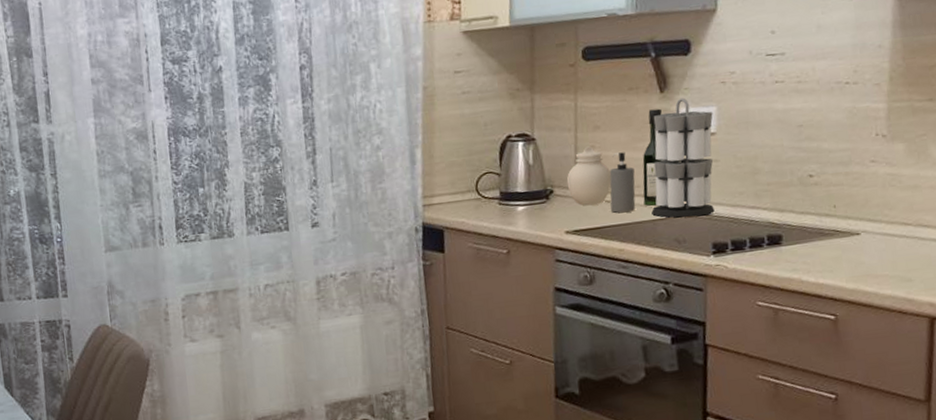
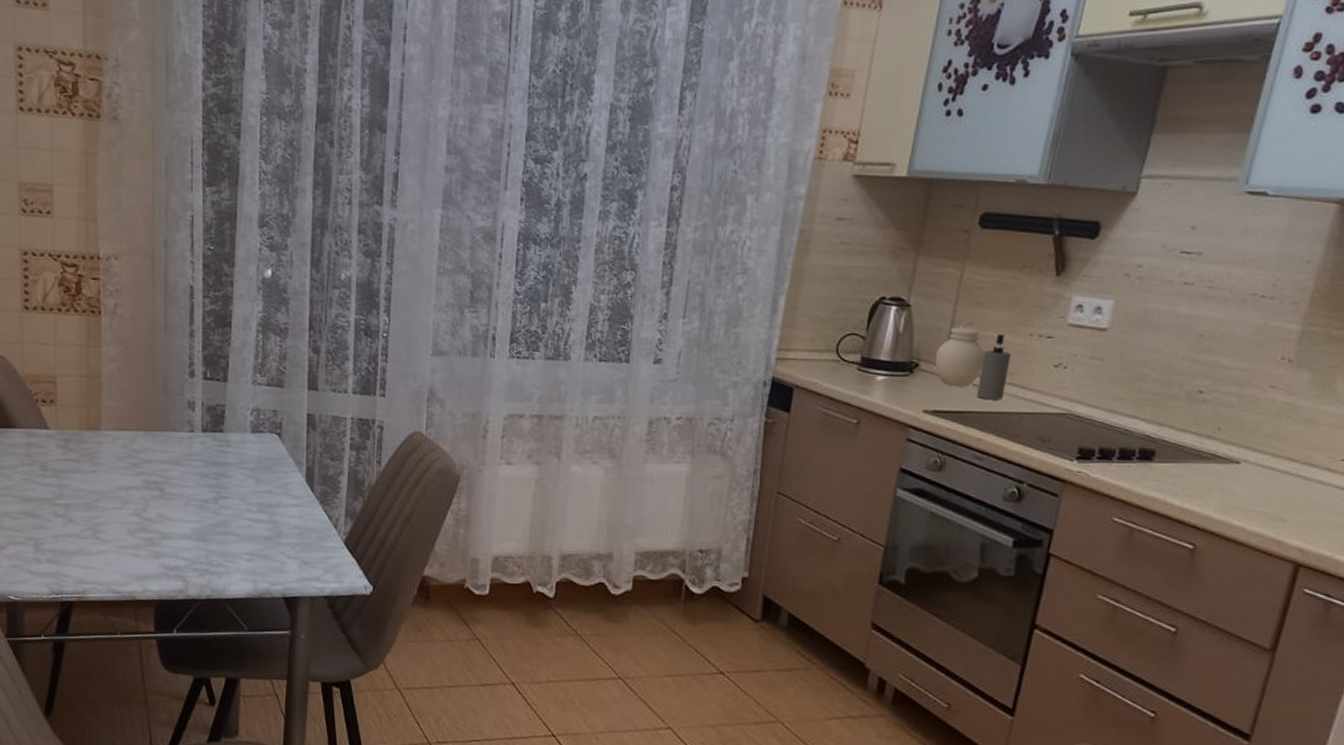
bottle: present [642,108,664,207] -> none [1013,293,1054,398]
spice rack: present [651,97,715,218] -> none [1020,285,1109,417]

